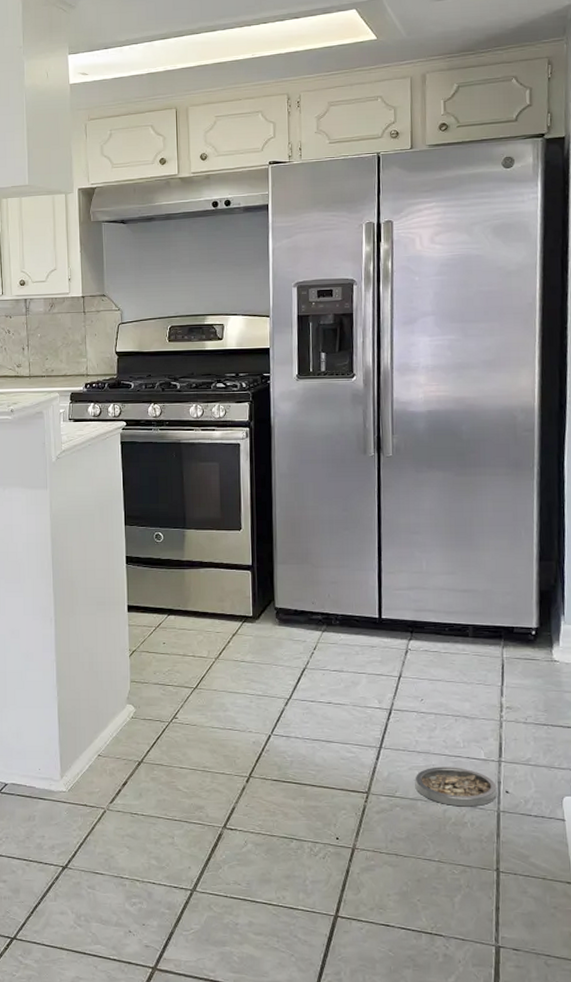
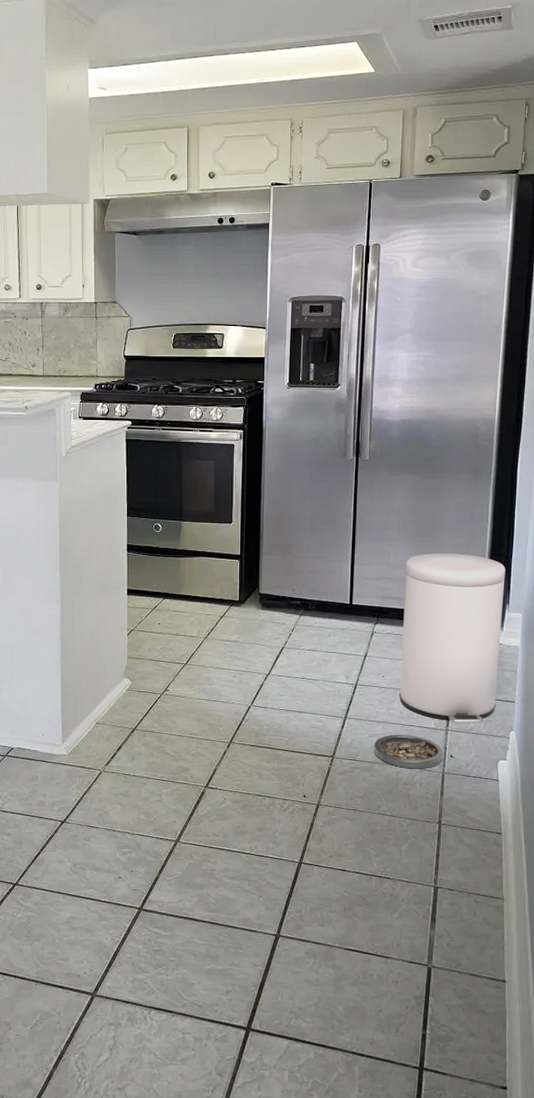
pedal bin: none [440,557,558,754] -> present [399,552,506,724]

